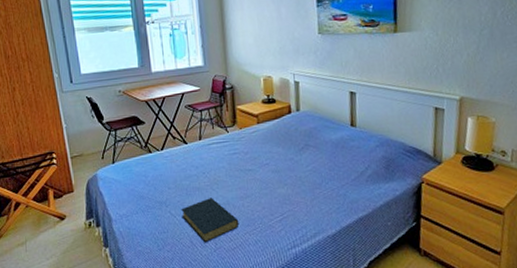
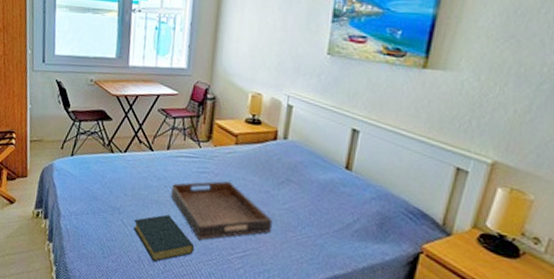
serving tray: none [209,156,302,214] -> present [171,181,273,240]

